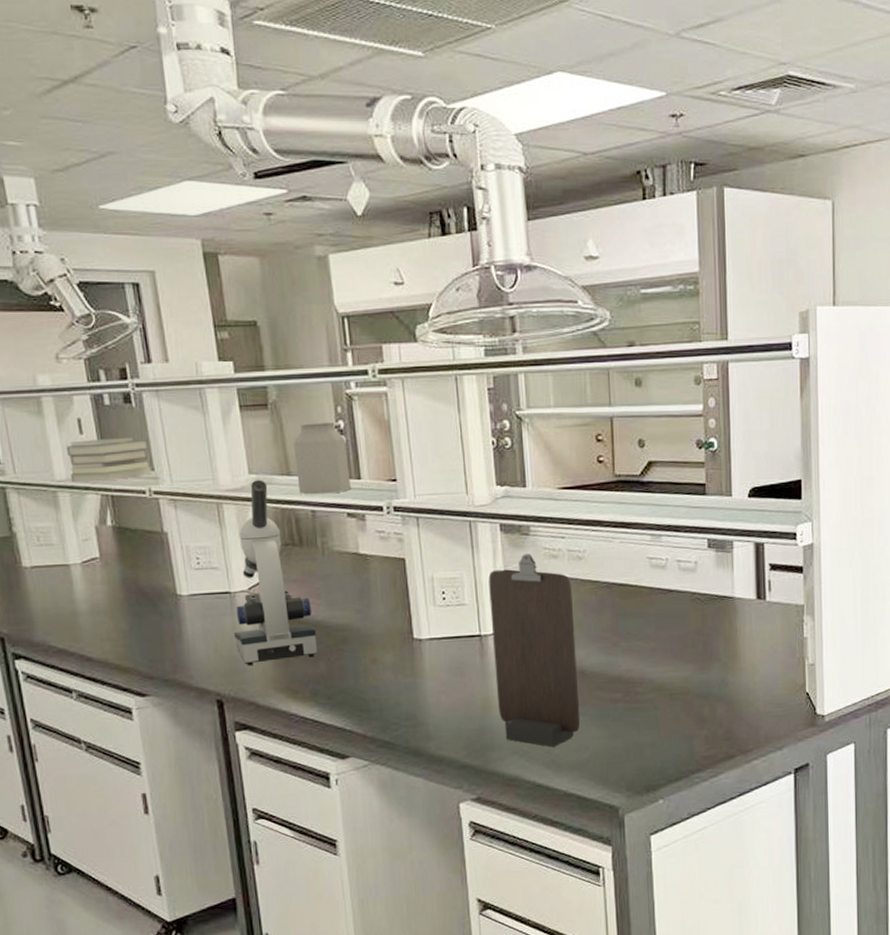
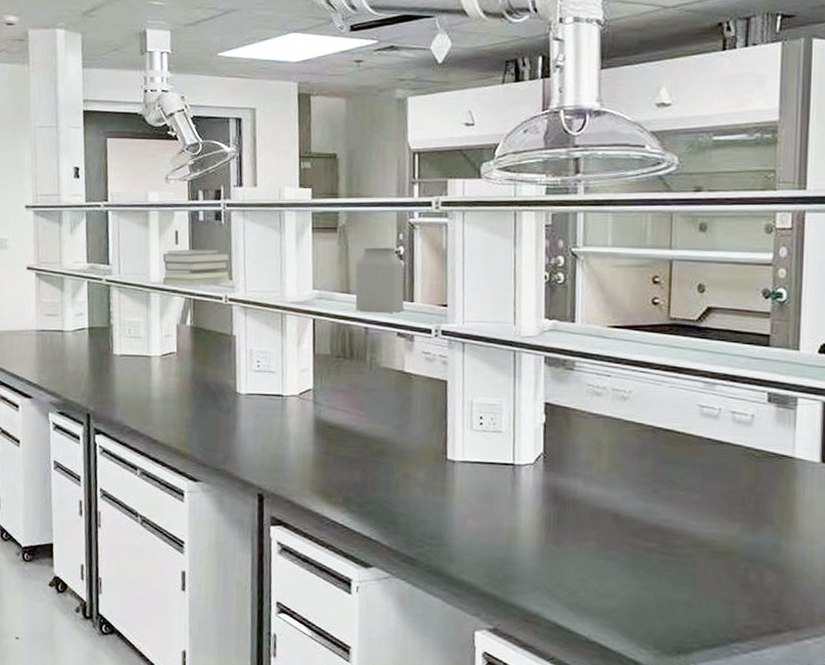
microscope: present [233,480,318,666] -> none [281,295,356,466]
clipboard: present [488,554,580,747] -> none [525,388,613,589]

